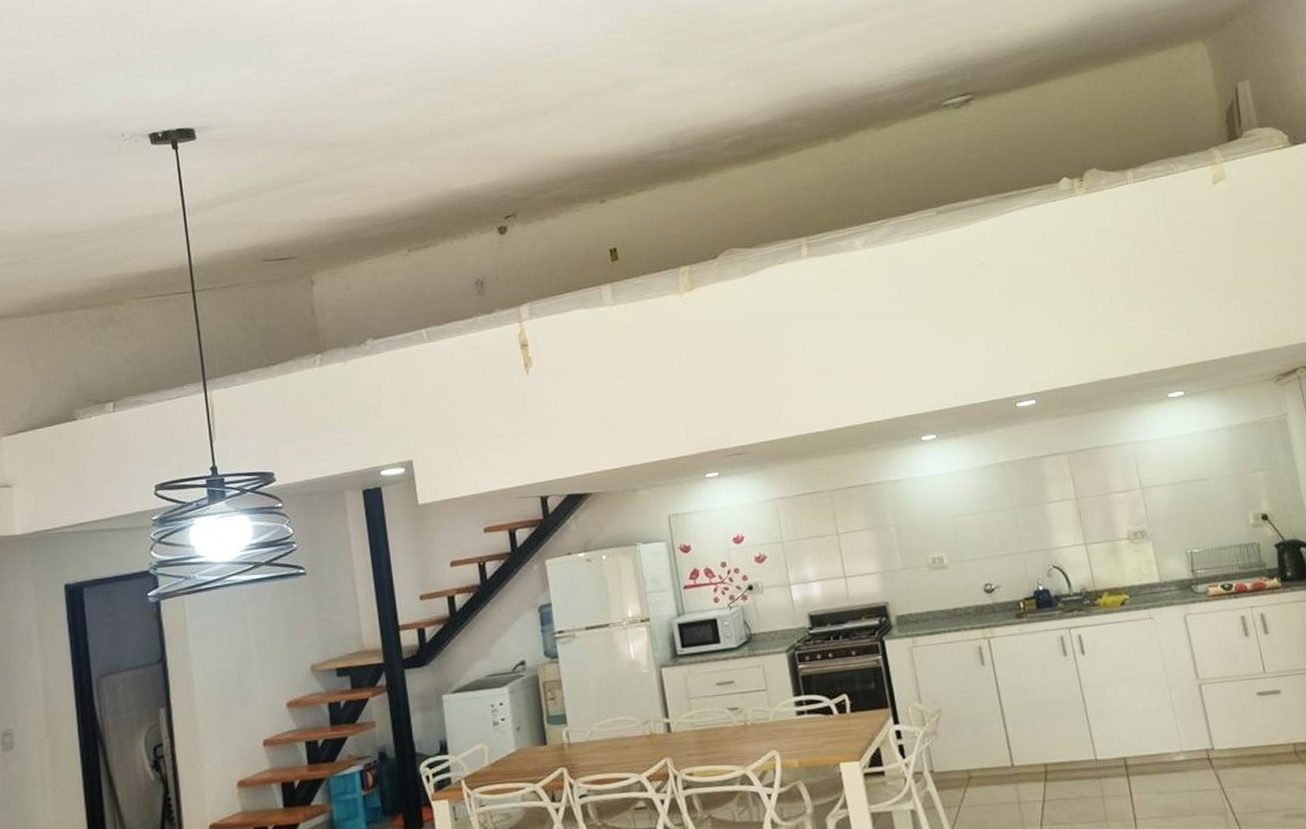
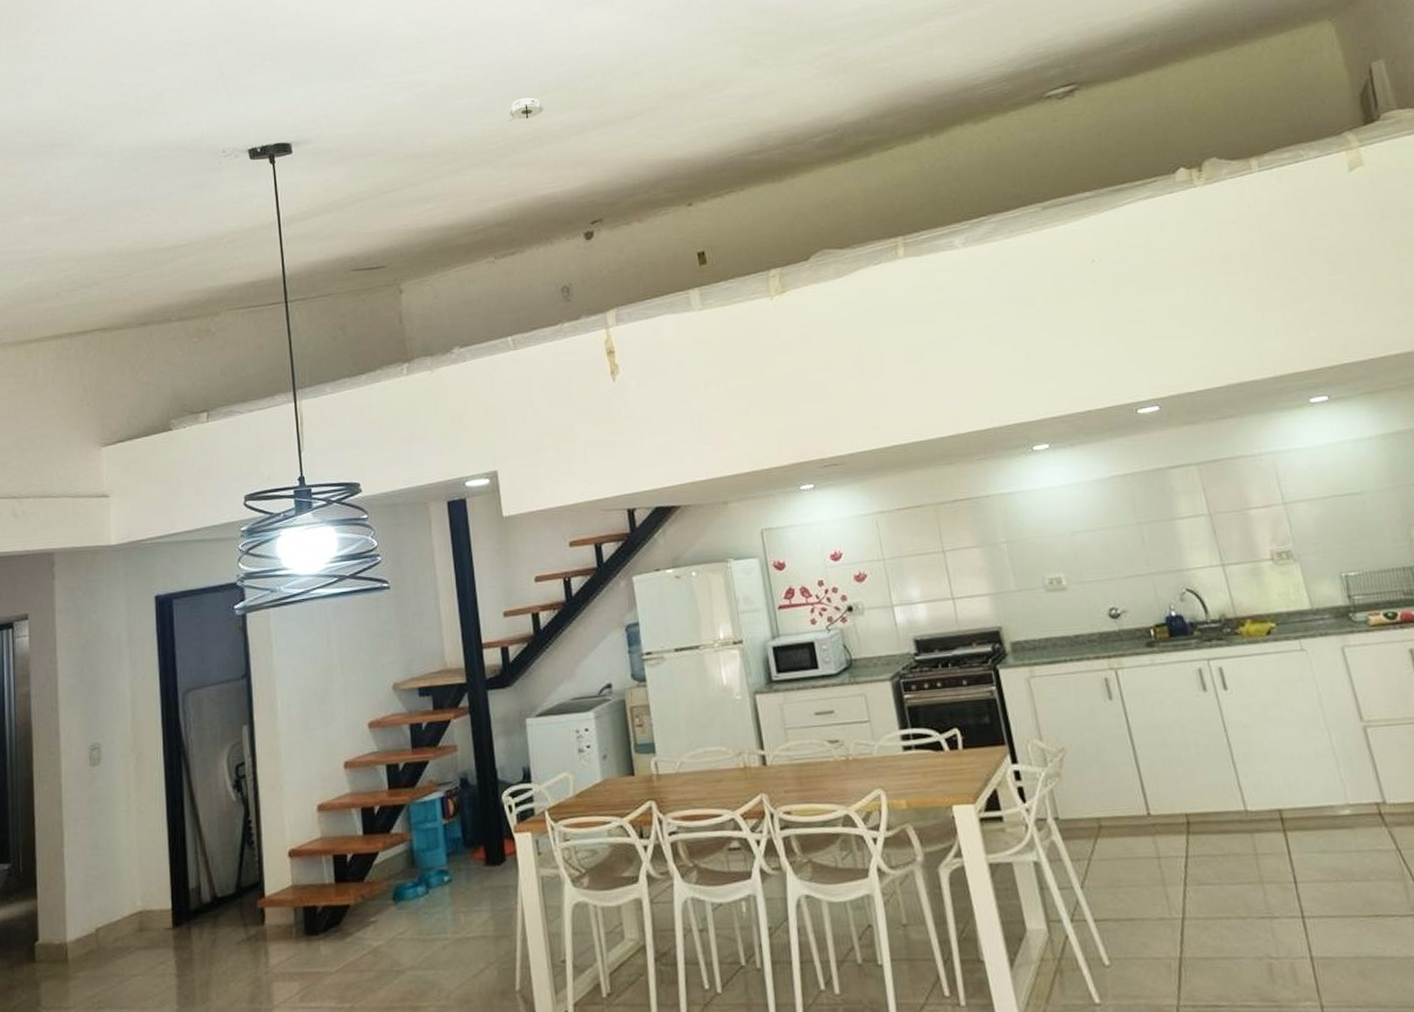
smoke detector: none [421,89,457,113] -> present [509,97,544,121]

